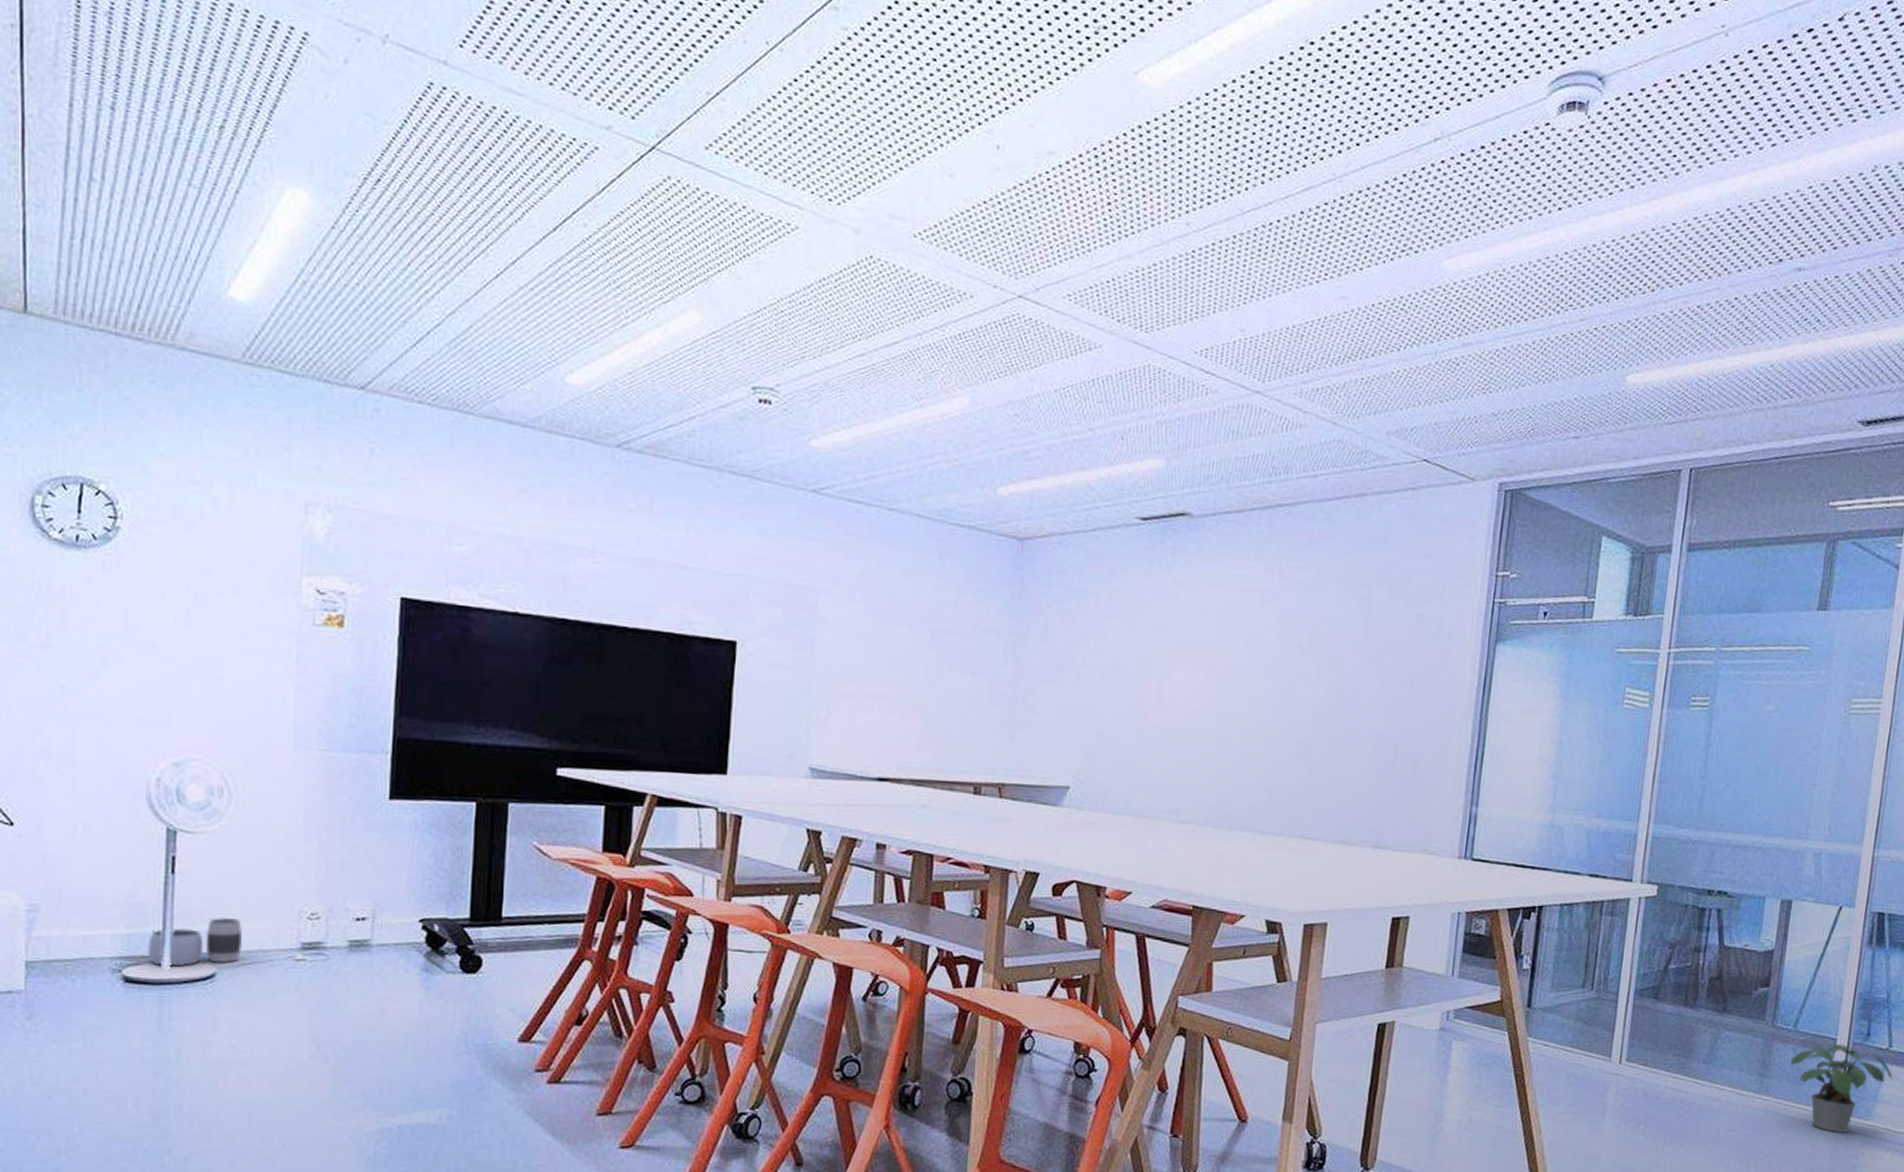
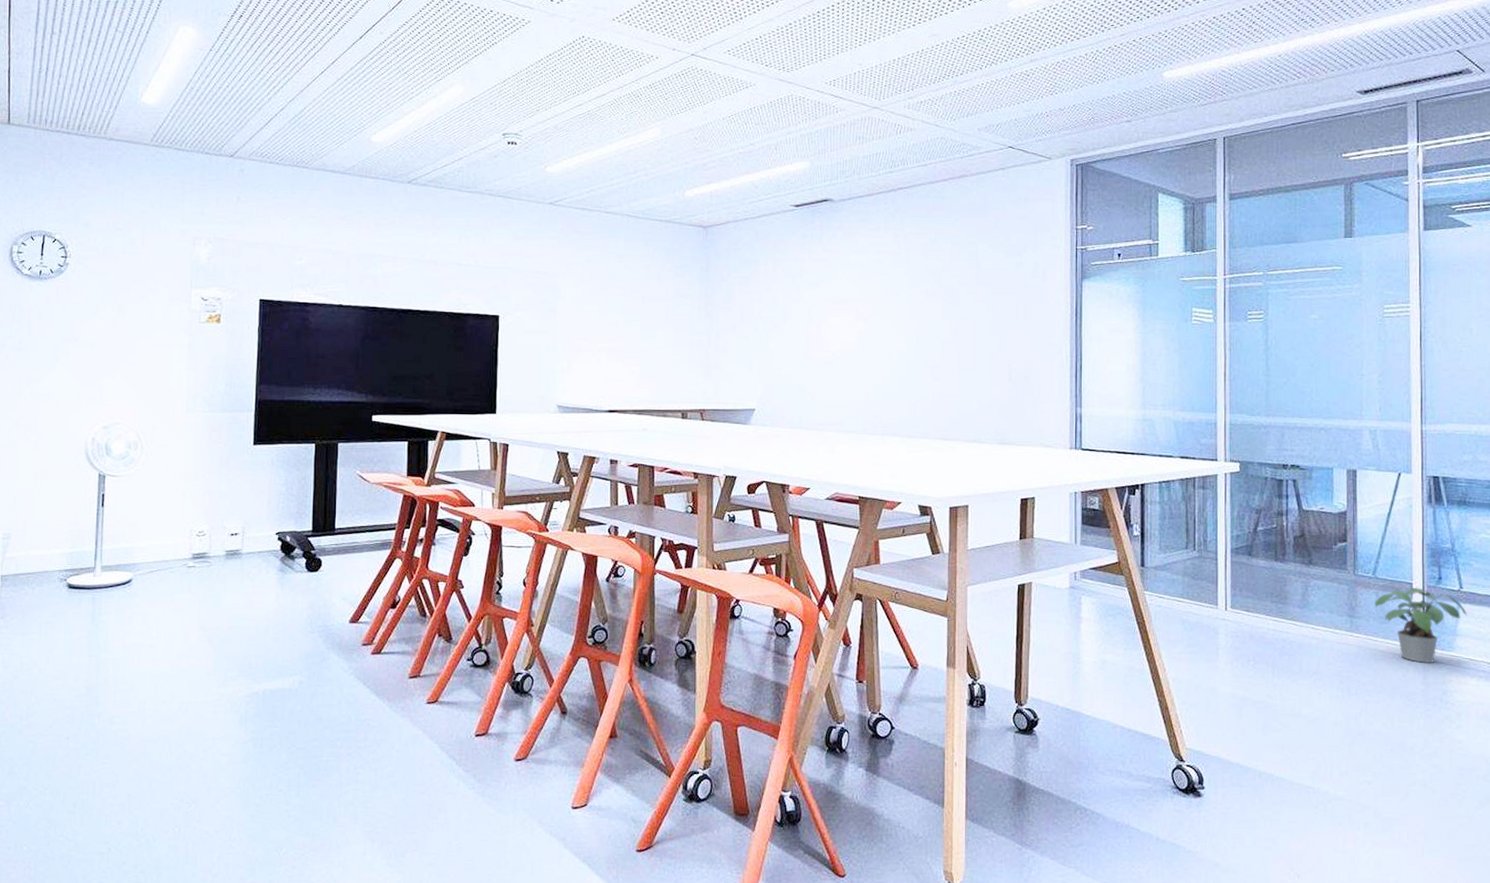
waste basket: present [148,917,243,967] -> none [85,537,151,575]

